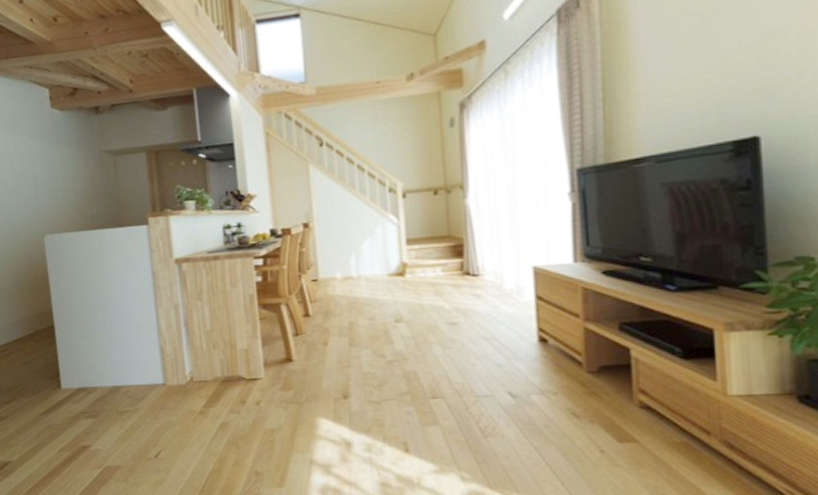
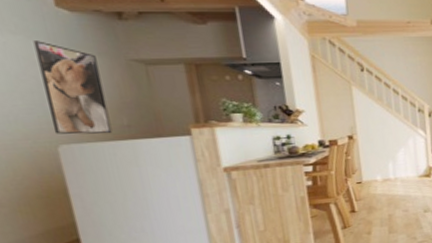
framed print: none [34,140,85,225] -> present [33,41,113,135]

